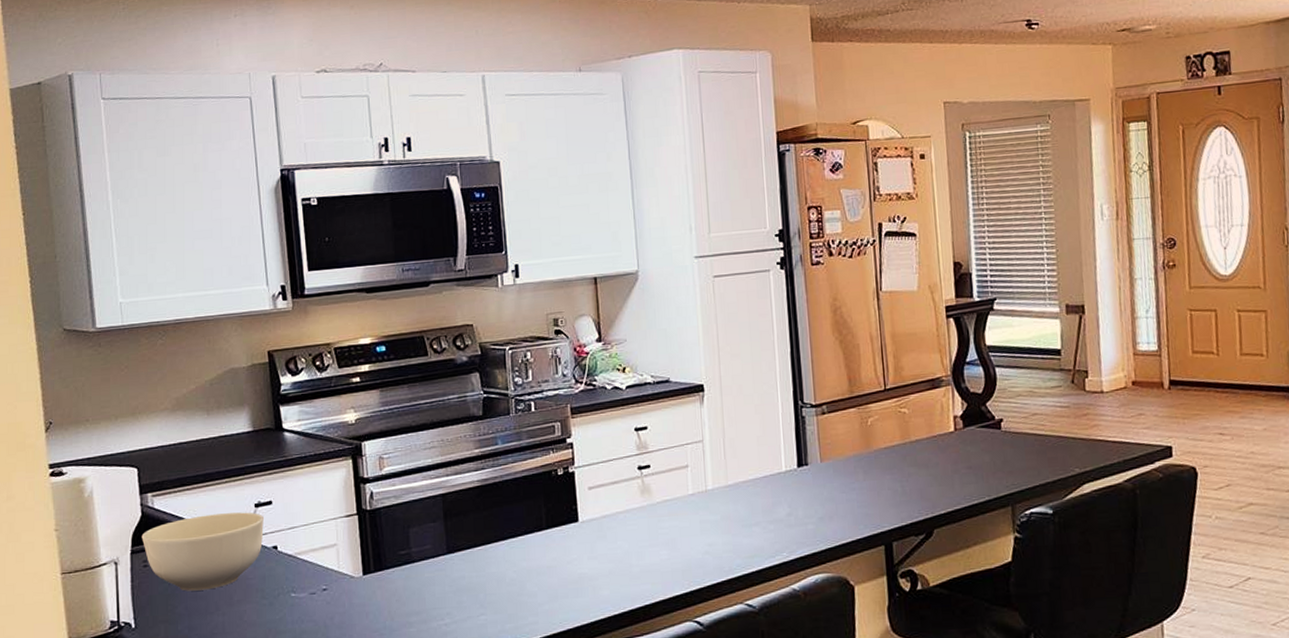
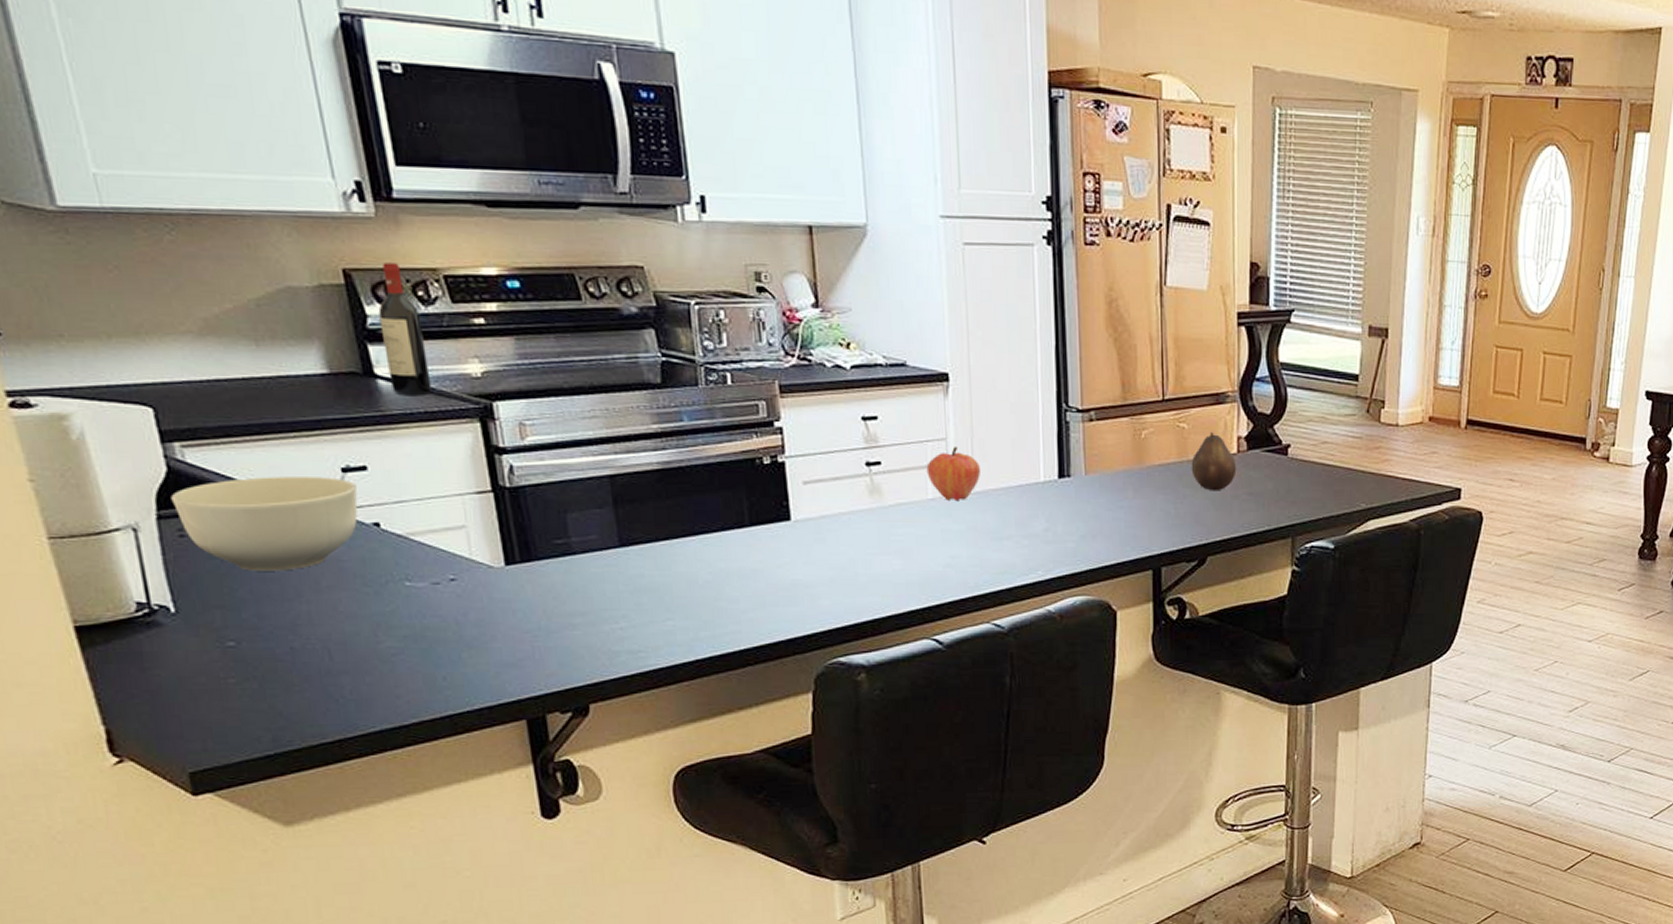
wine bottle: none [289,342,321,444] -> present [378,262,432,396]
fruit: none [687,446,732,495] -> present [926,446,981,502]
fruit: none [913,414,955,467] -> present [1191,432,1237,490]

